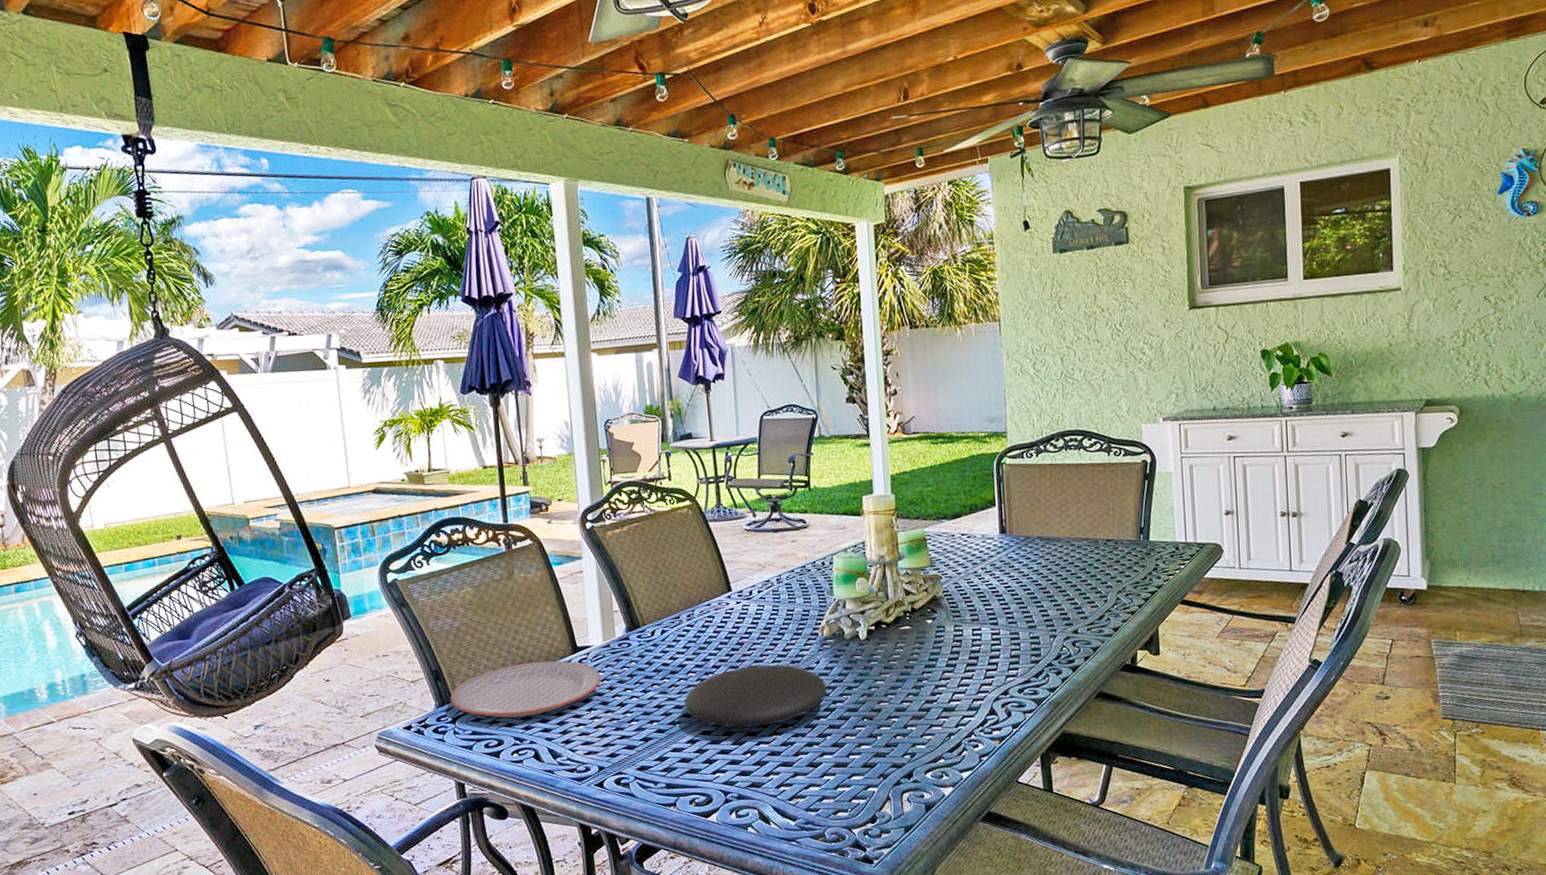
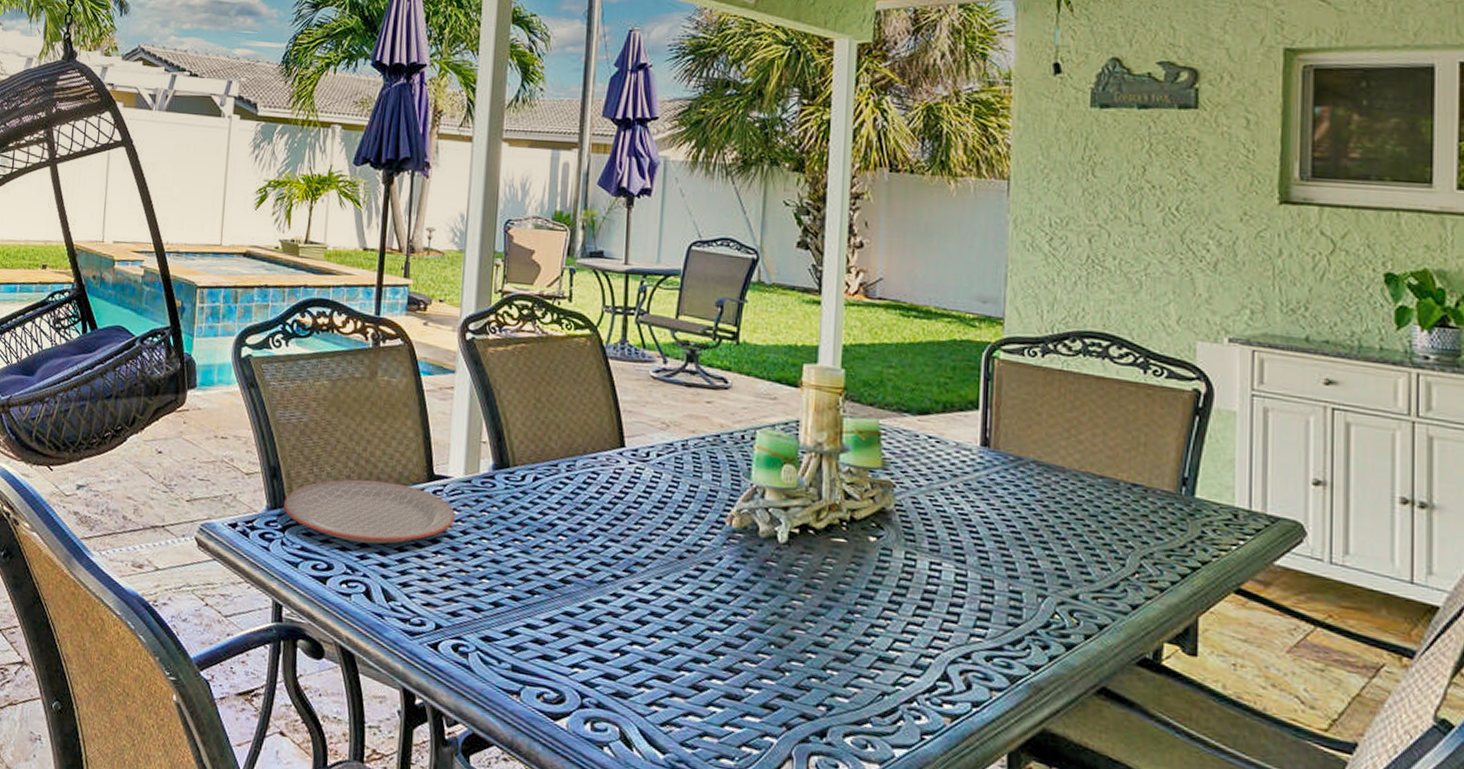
plate: present [684,664,828,728] -> none [548,542,729,625]

